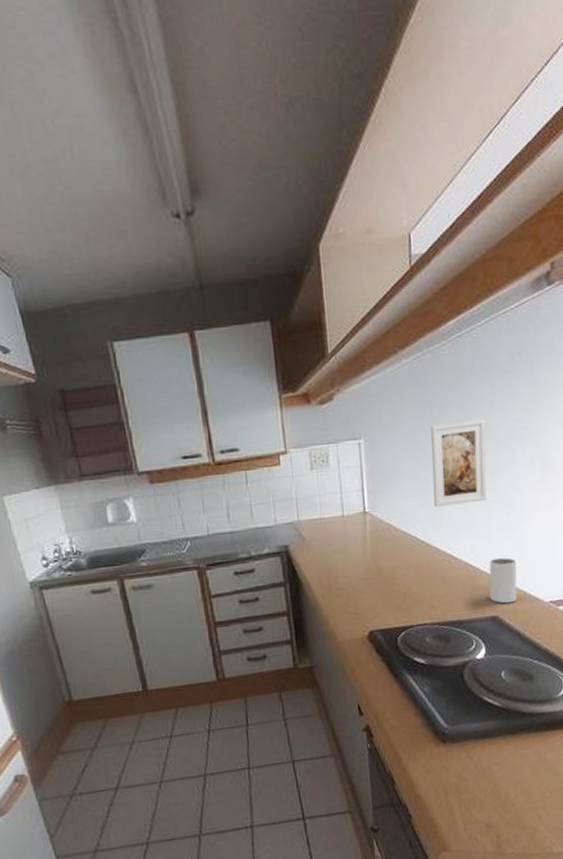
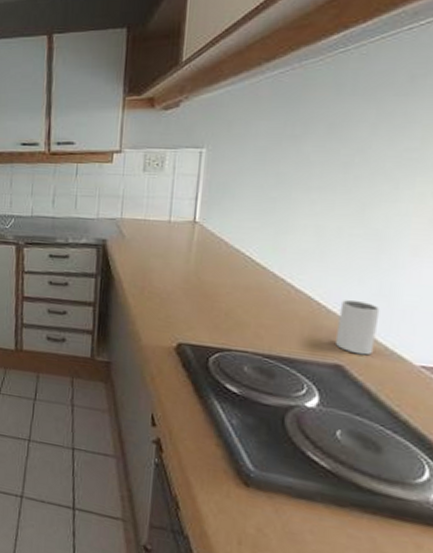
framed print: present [431,419,487,507] -> none [279,143,362,234]

